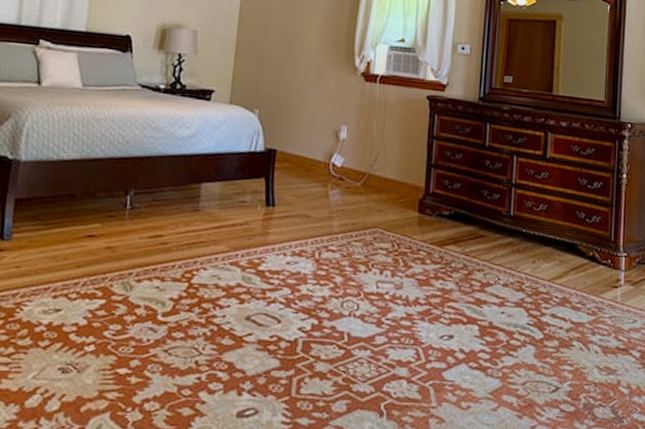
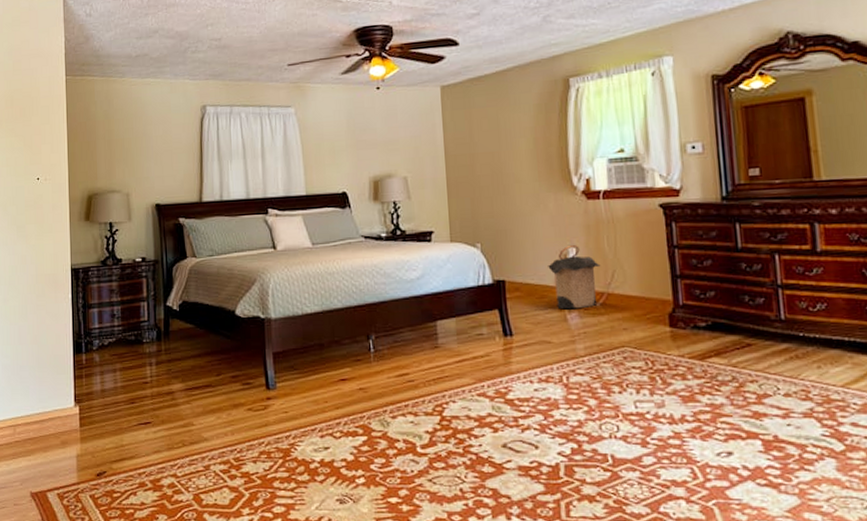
laundry hamper: none [319,122,367,186] -> present [548,244,601,310]

